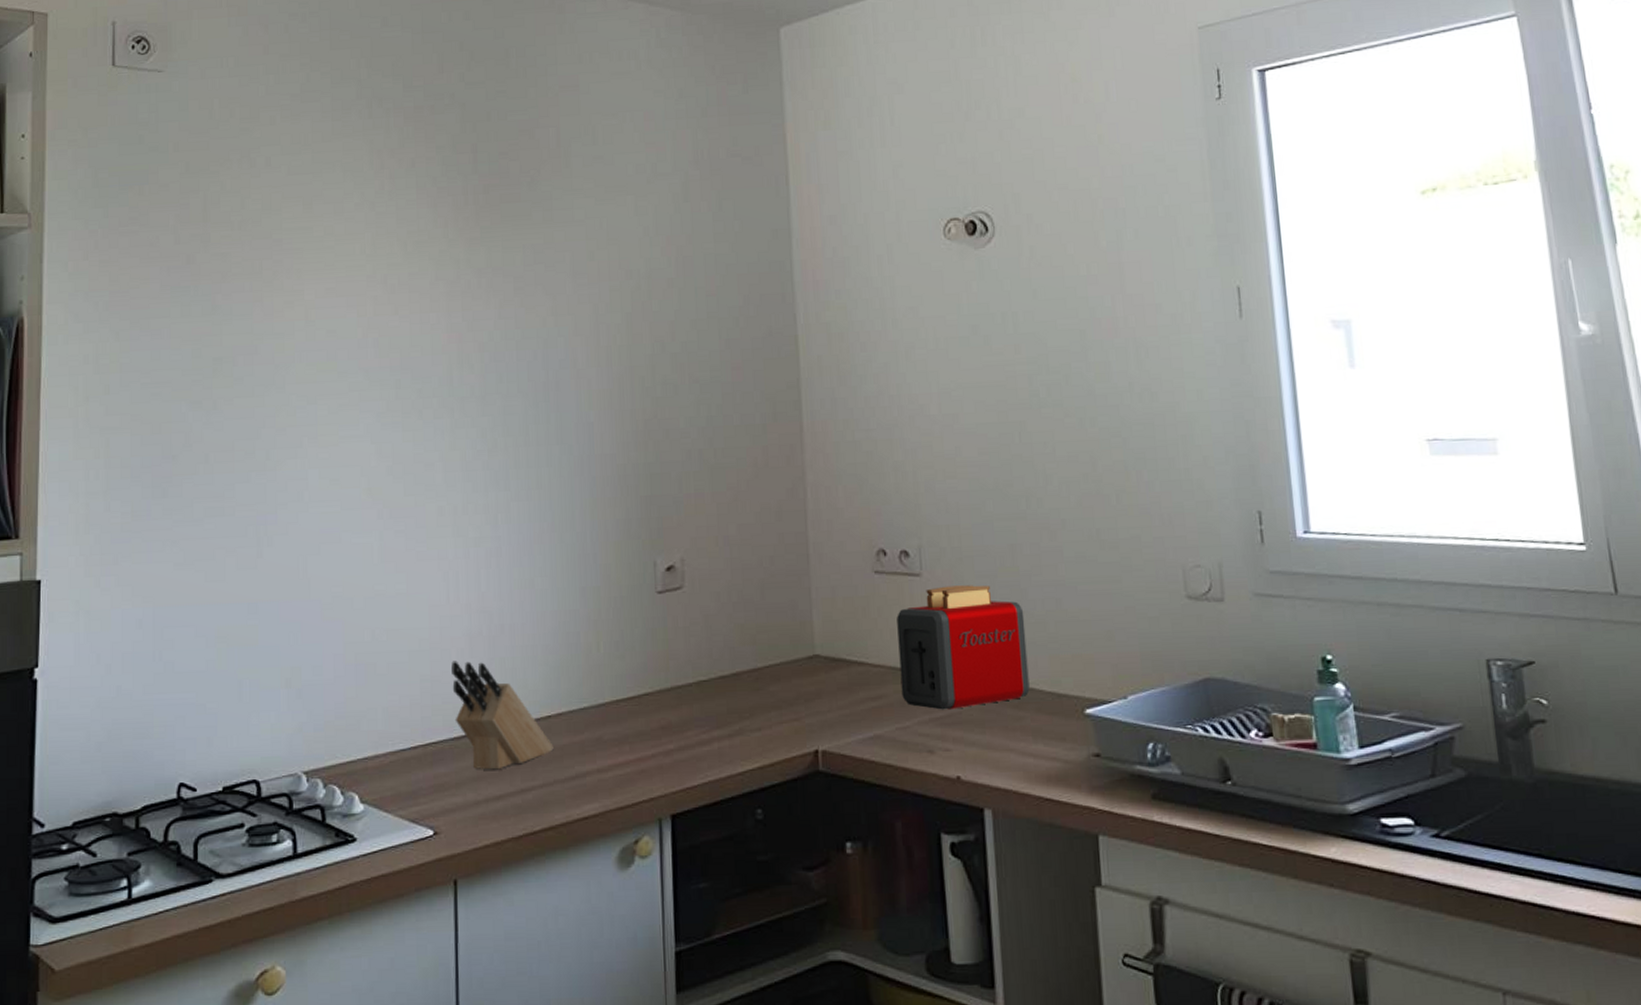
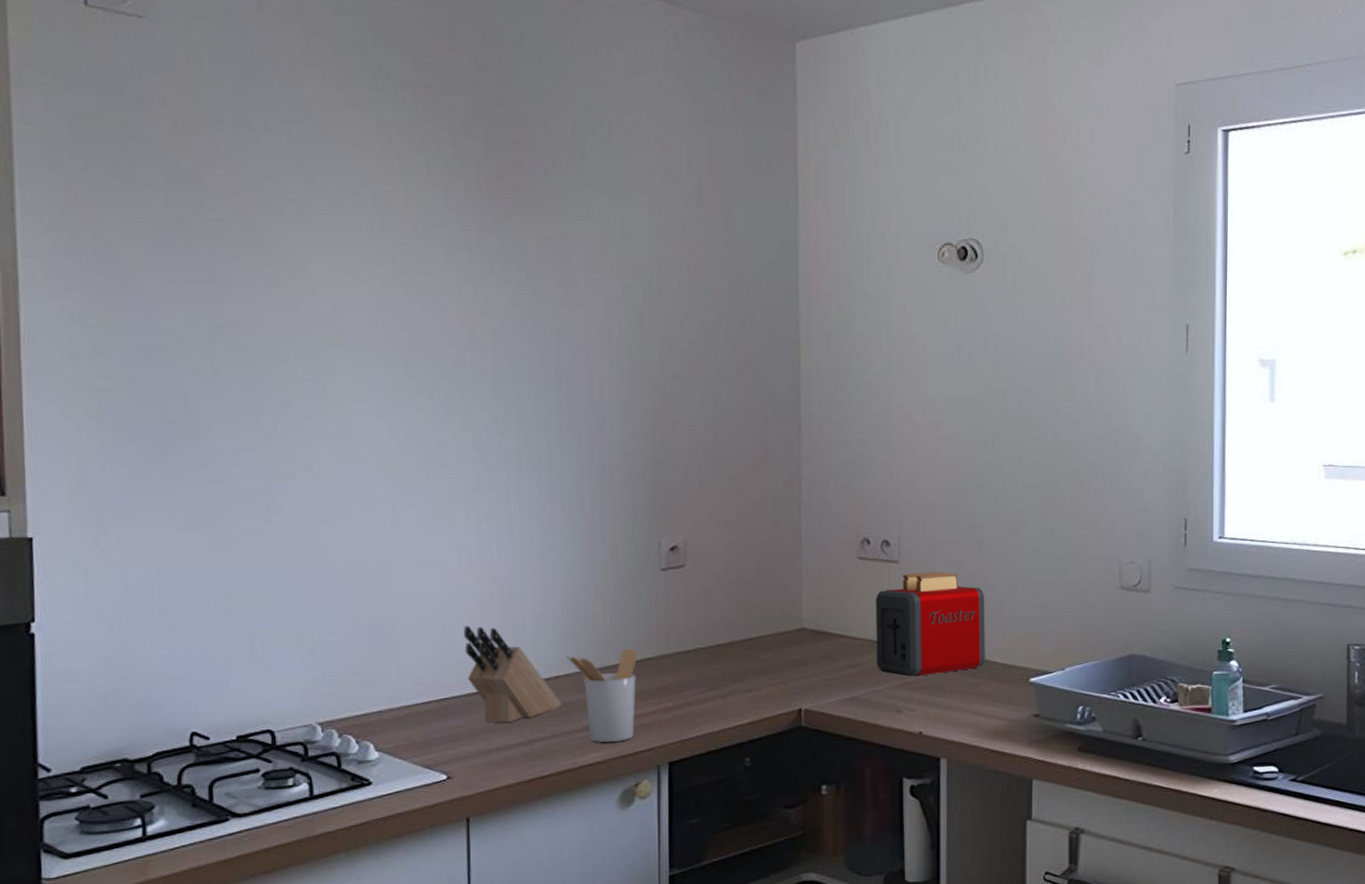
utensil holder: none [558,682,635,792] -> present [566,648,638,742]

